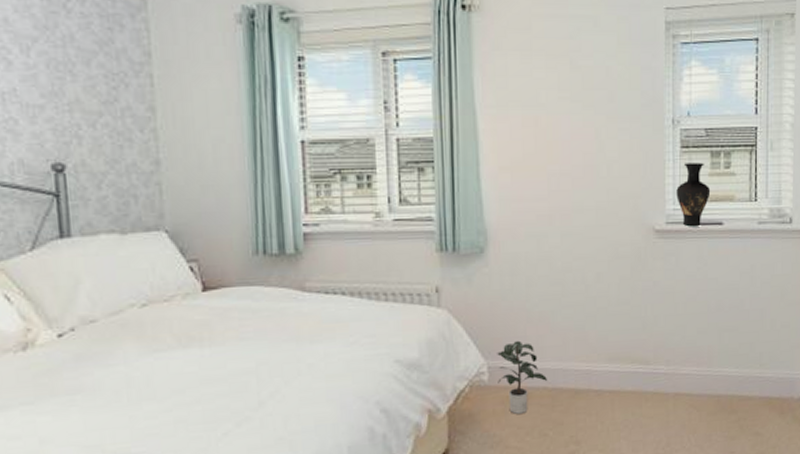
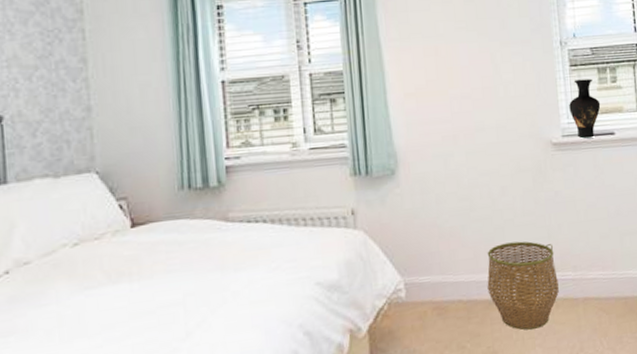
potted plant: present [497,340,547,415] -> none [412,256,461,329]
basket: none [574,331,649,422] -> present [487,241,559,330]

